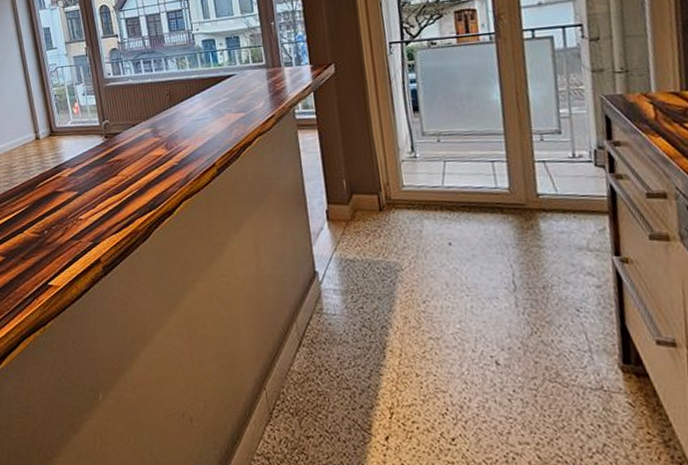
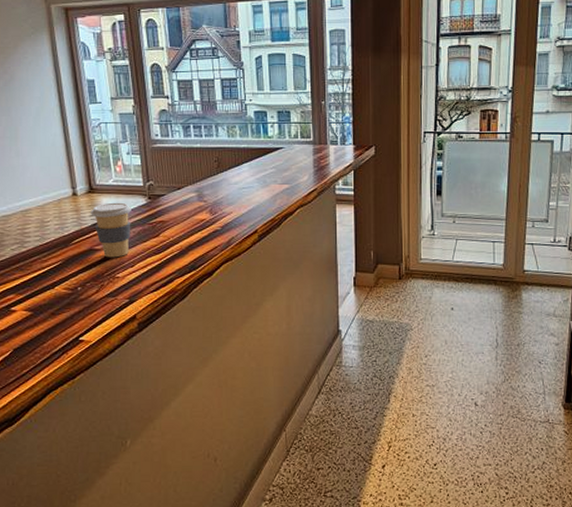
coffee cup: none [52,143,91,200] -> present [91,202,131,258]

